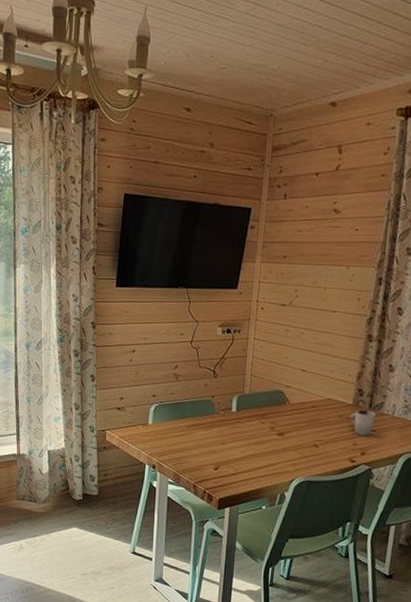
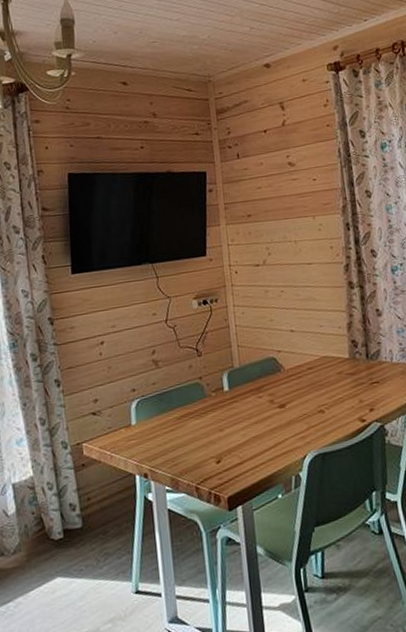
cup: present [350,410,376,436] -> none [349,361,375,391]

